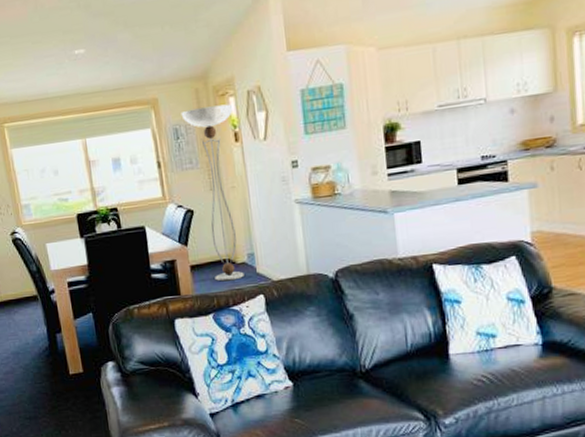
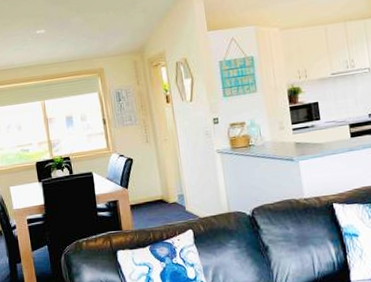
floor lamp: present [181,104,244,282] -> none [122,72,176,219]

